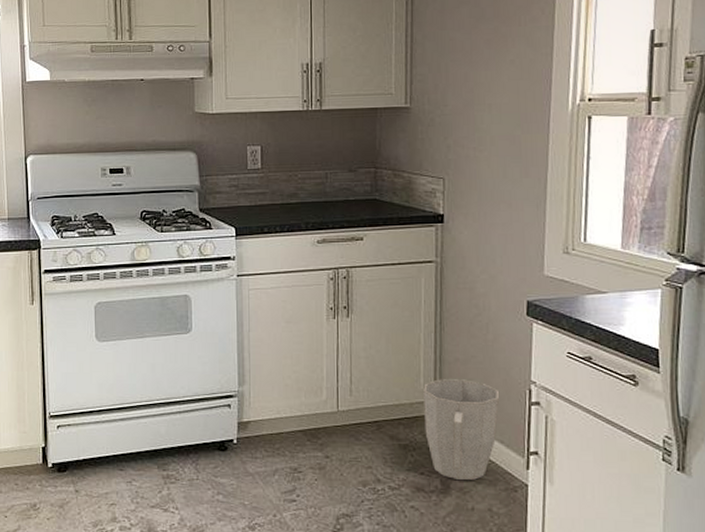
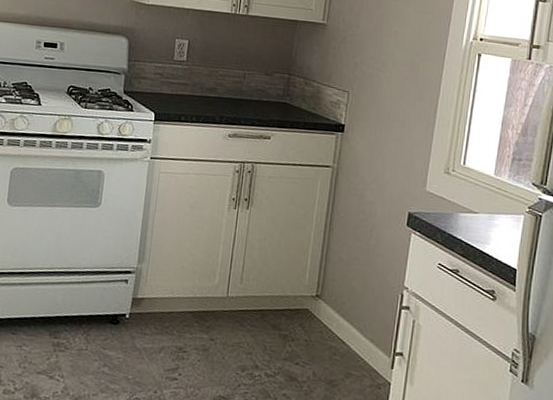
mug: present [423,379,500,481] -> none [304,276,376,375]

